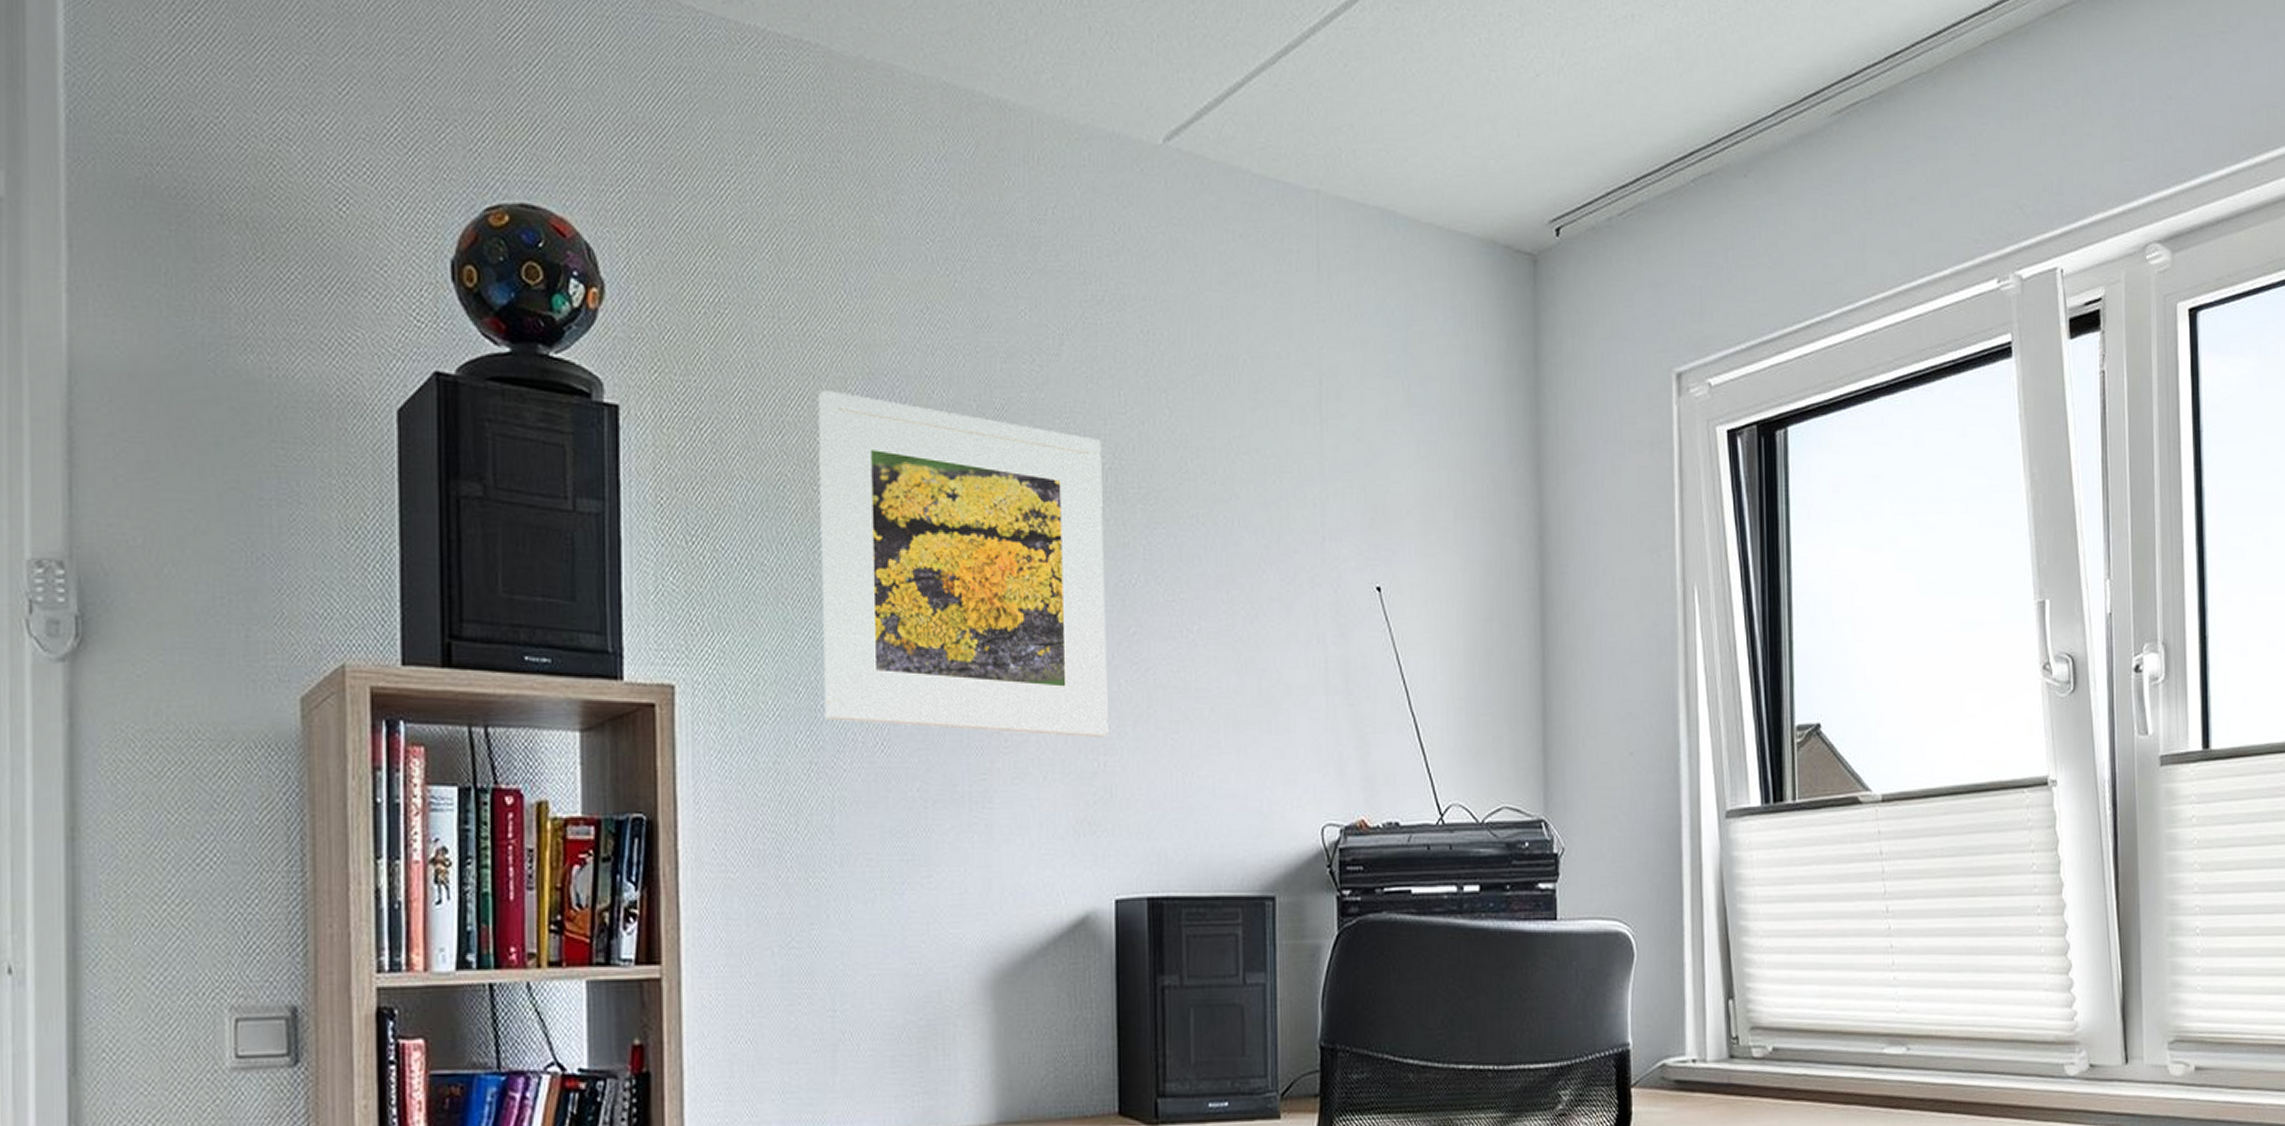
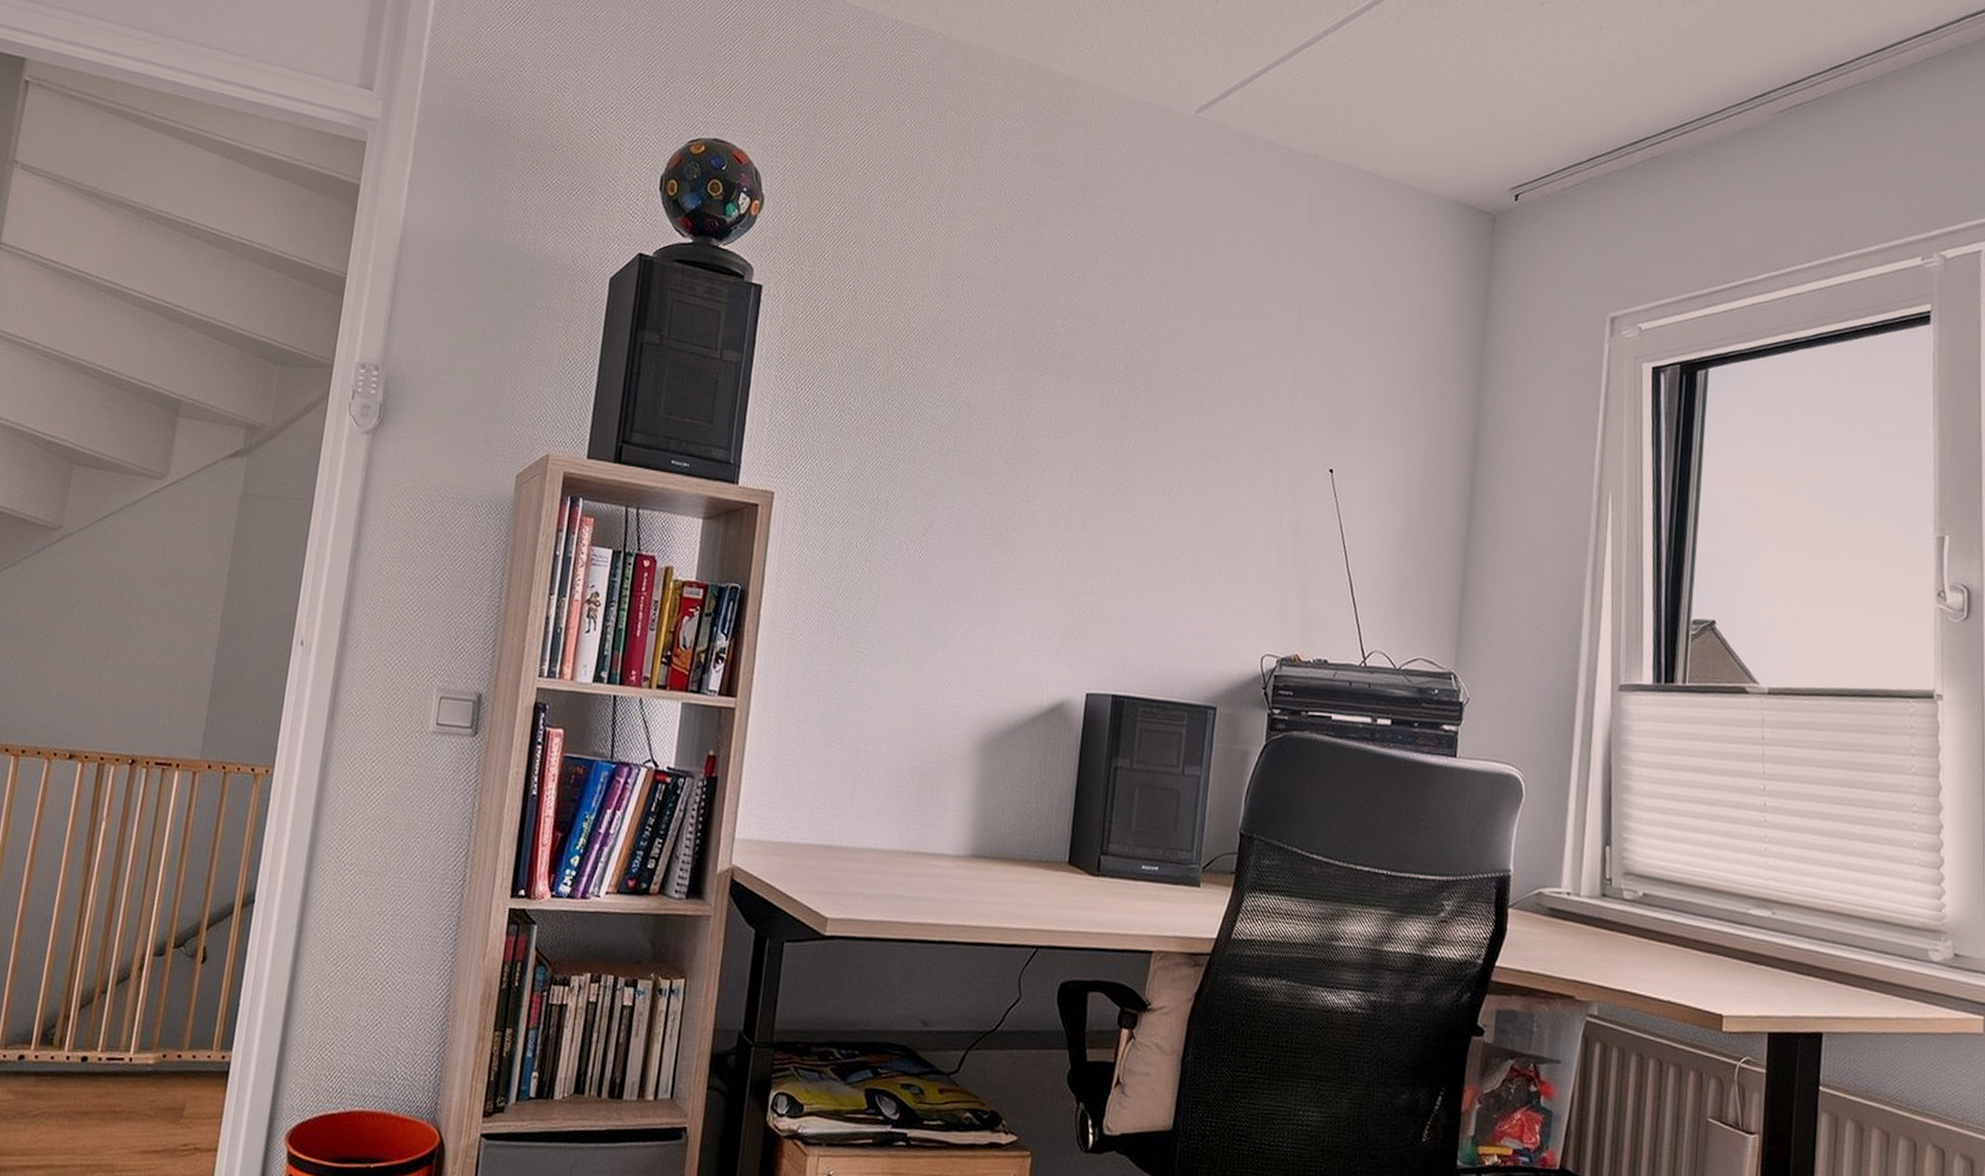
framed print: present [818,390,1108,739] -> none [881,284,1118,566]

